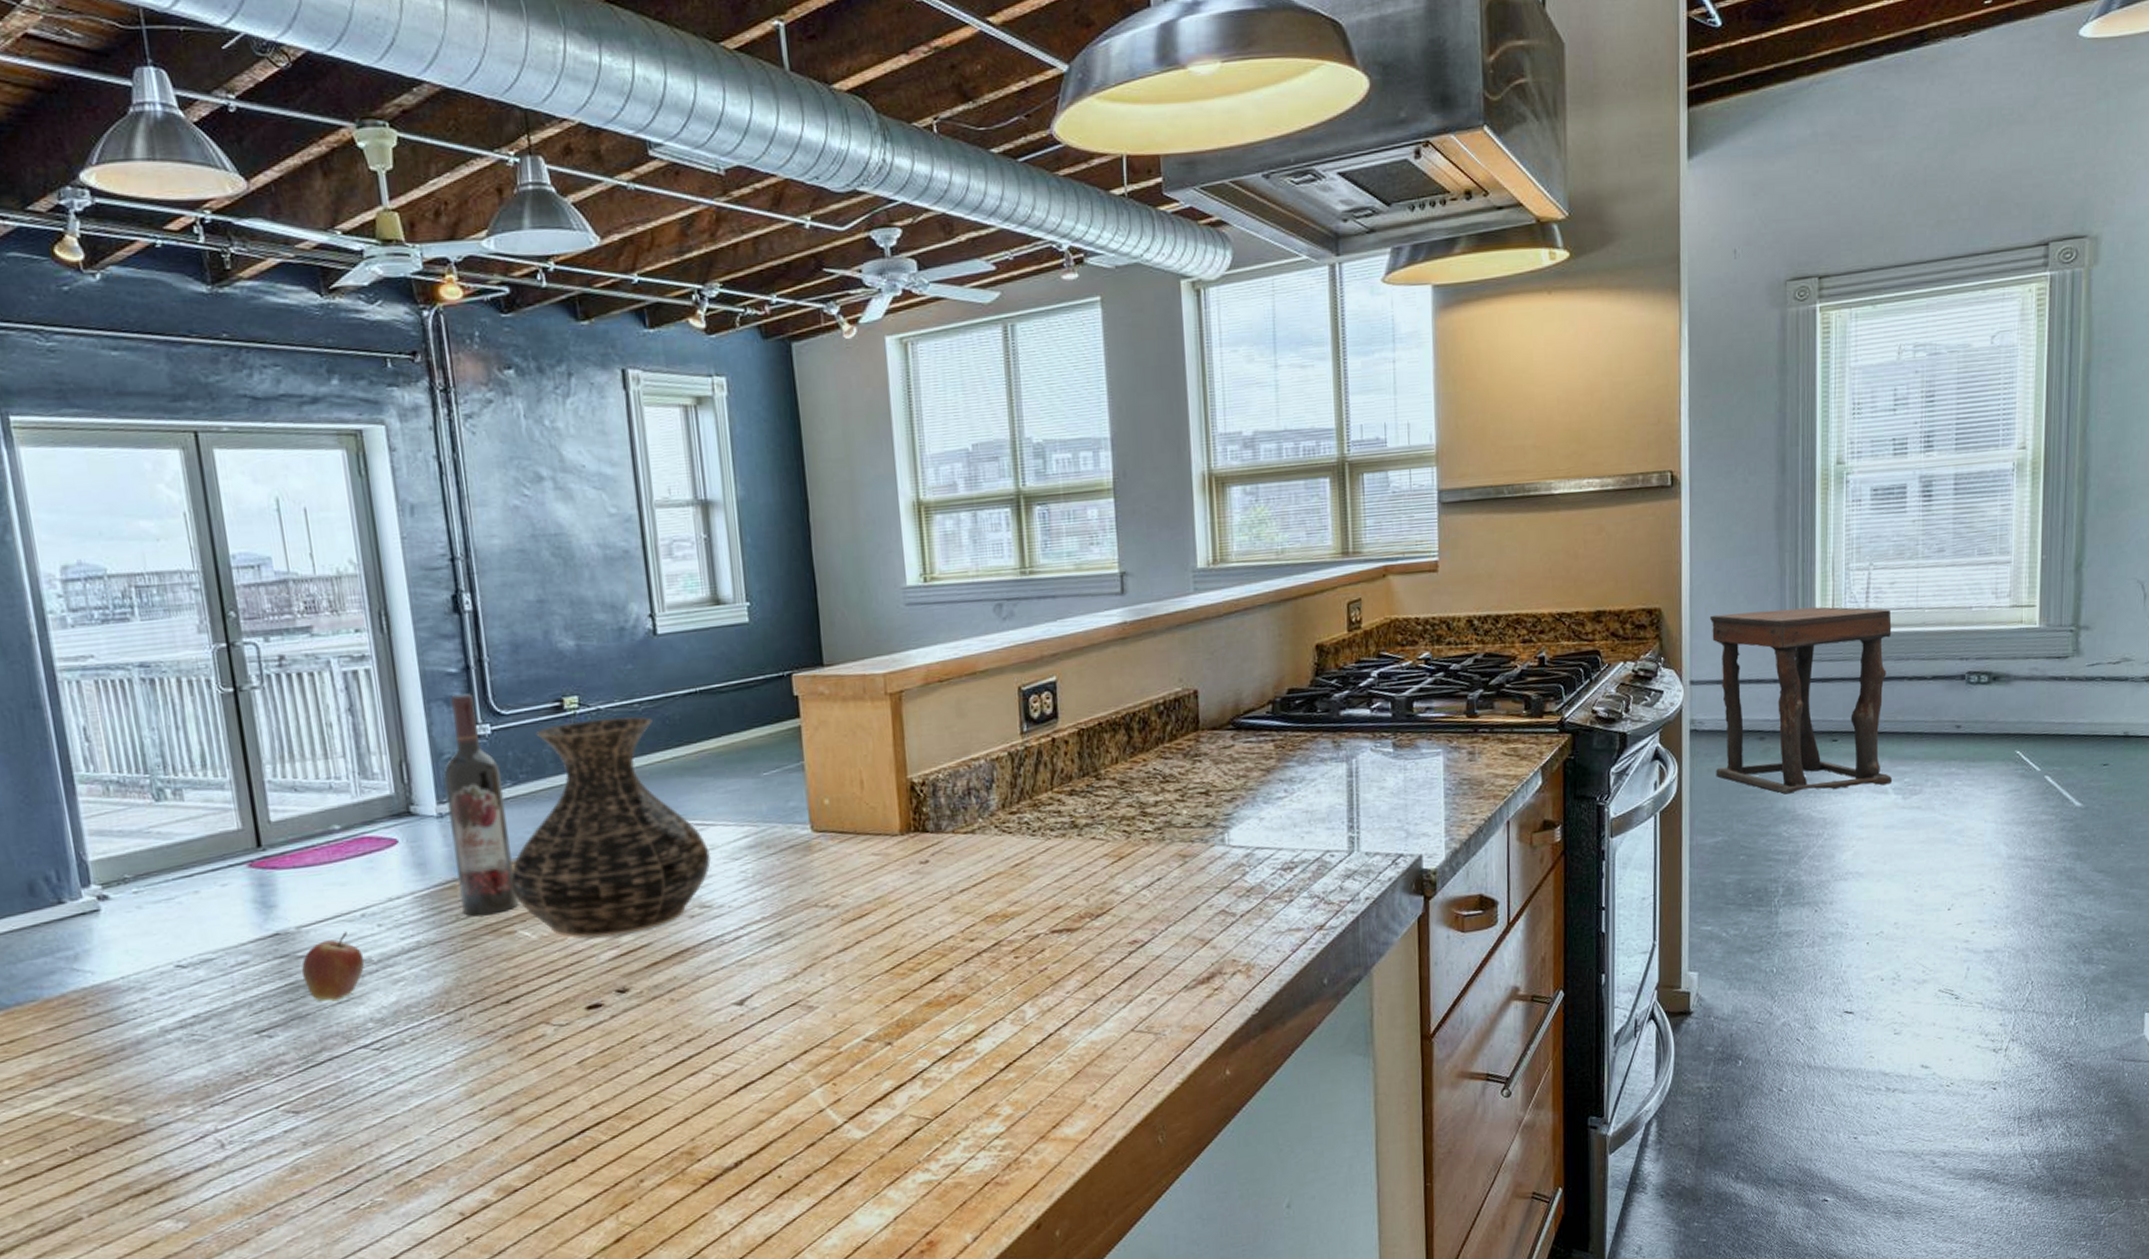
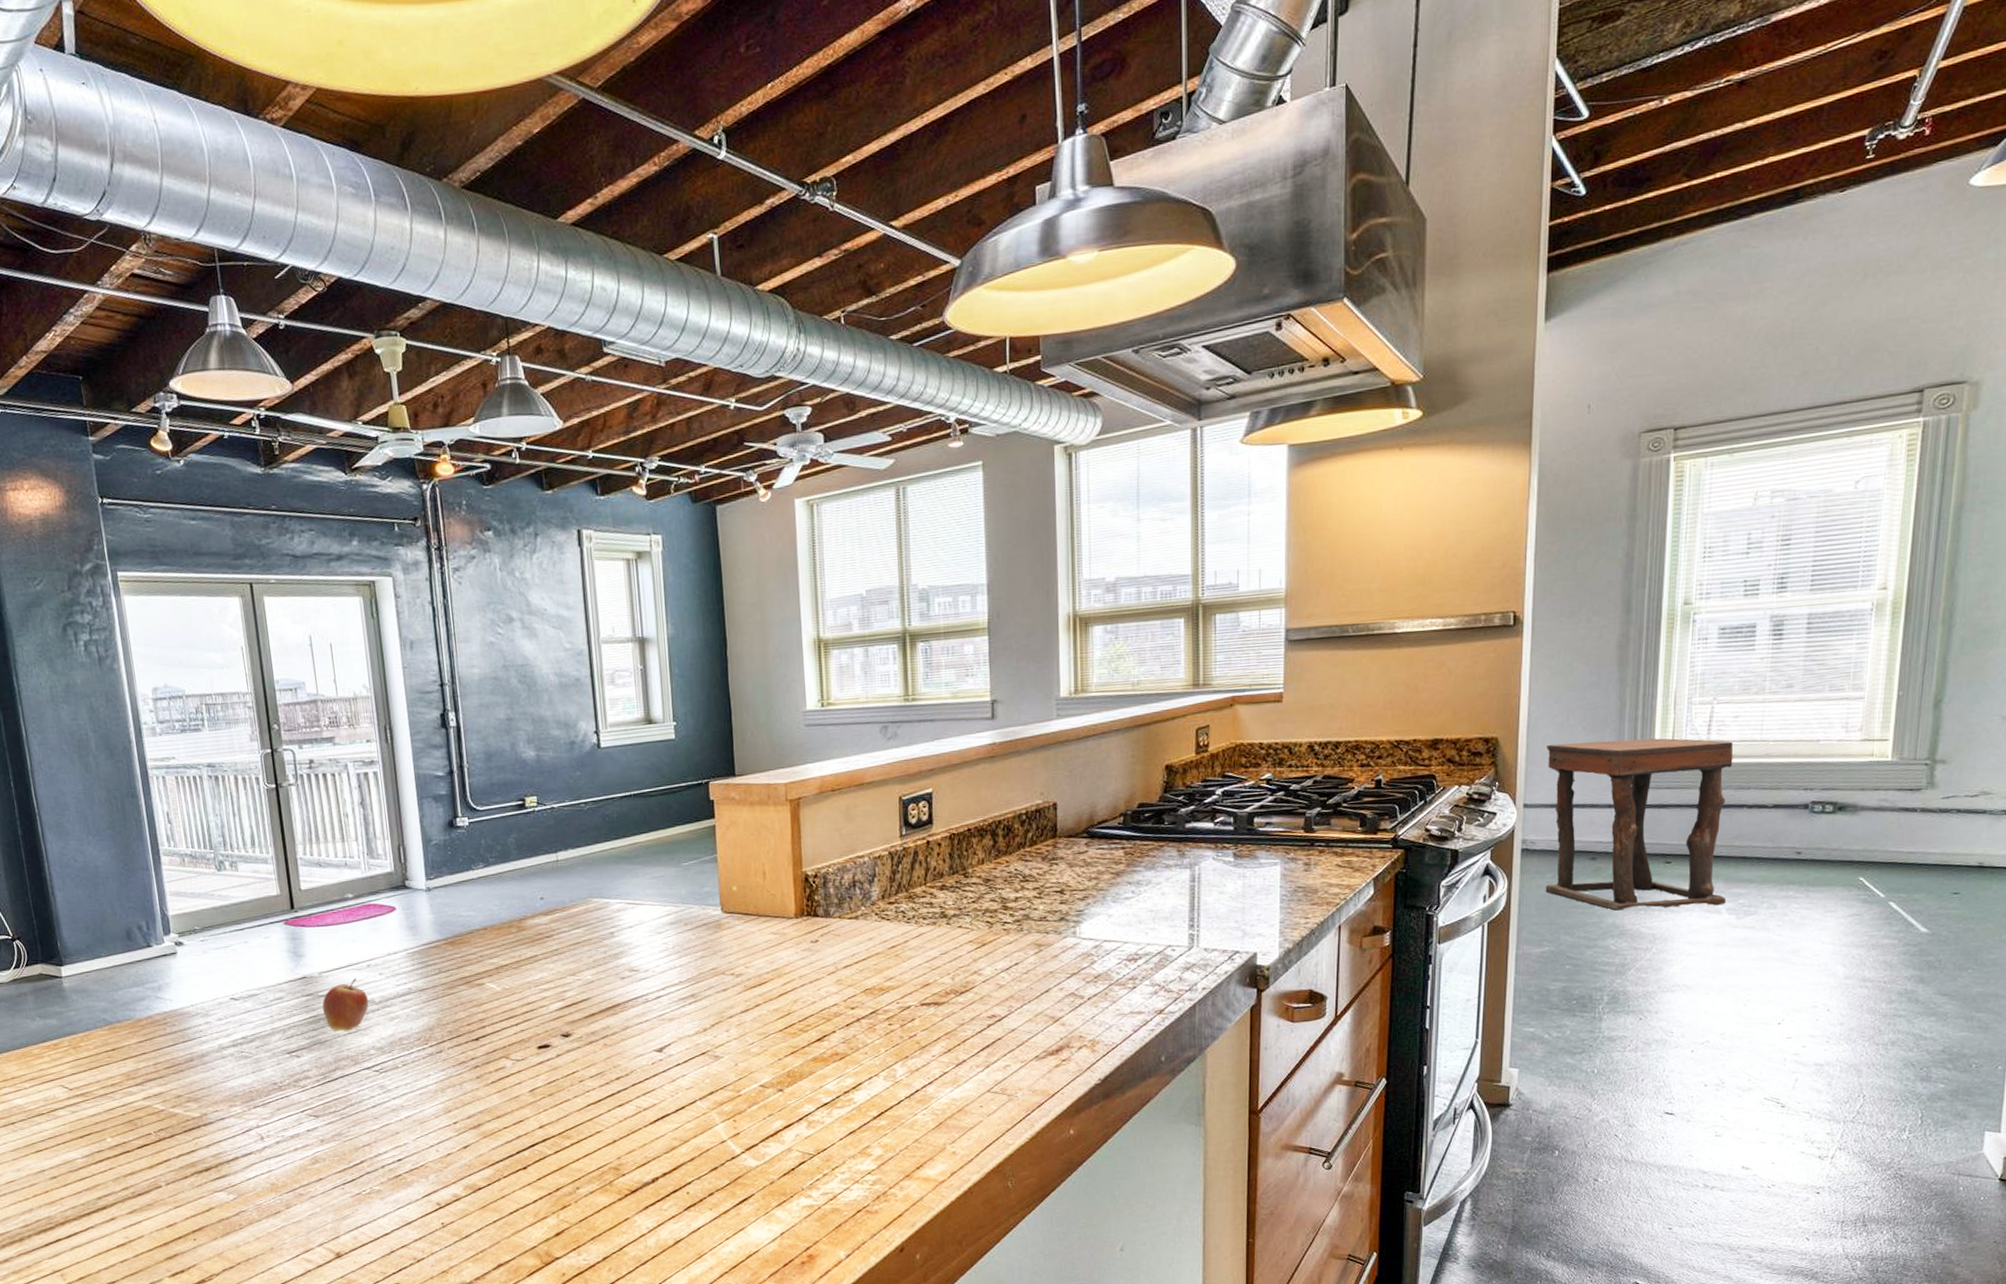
wine bottle: present [443,693,518,918] -> none [431,793,486,972]
vase: present [511,717,711,938] -> none [481,814,639,992]

